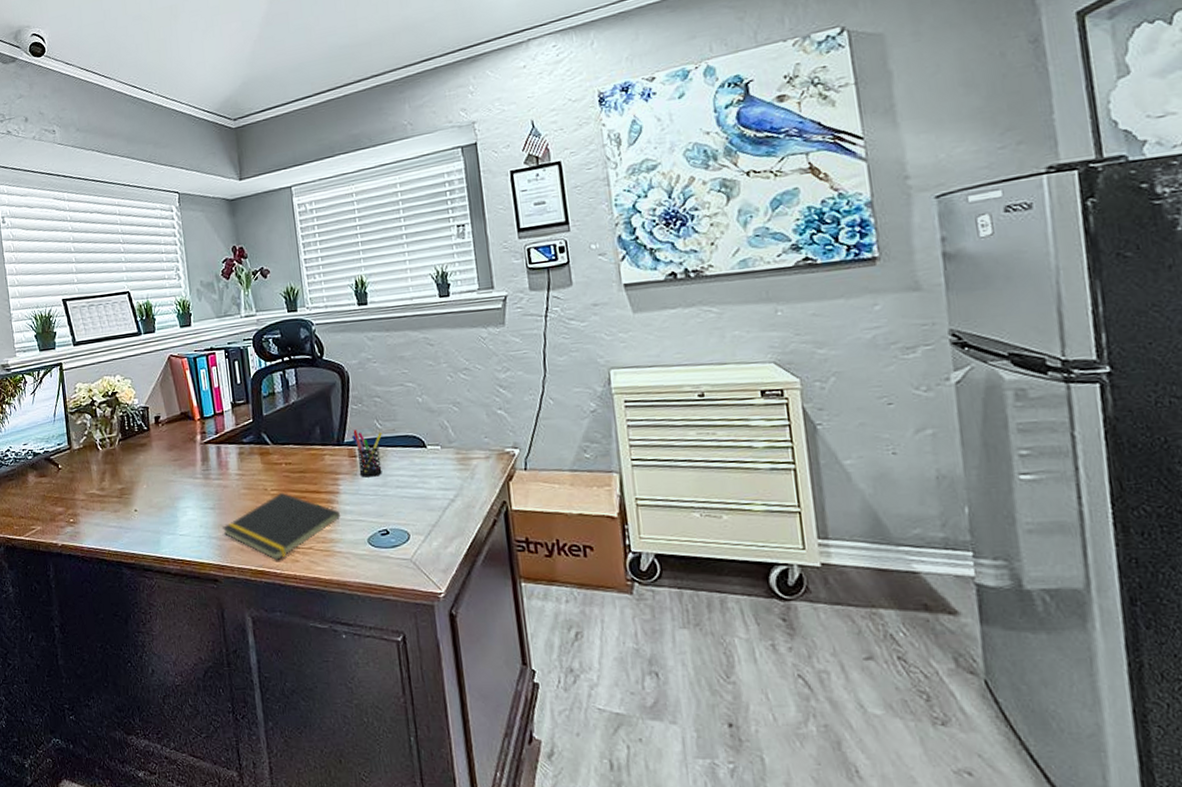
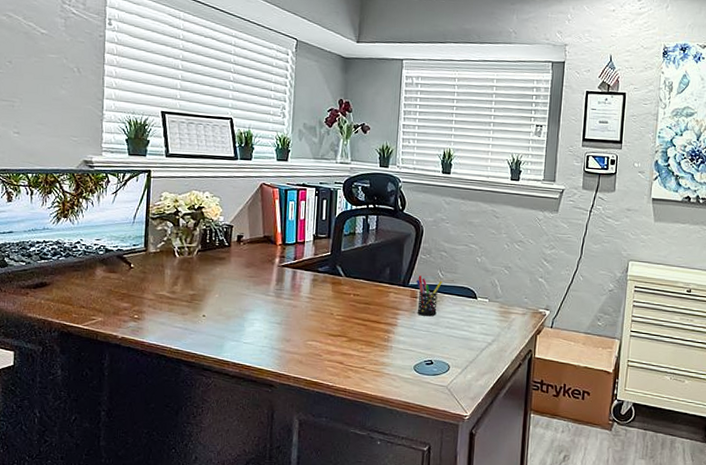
notepad: present [223,493,340,560] -> none [286,319,394,374]

